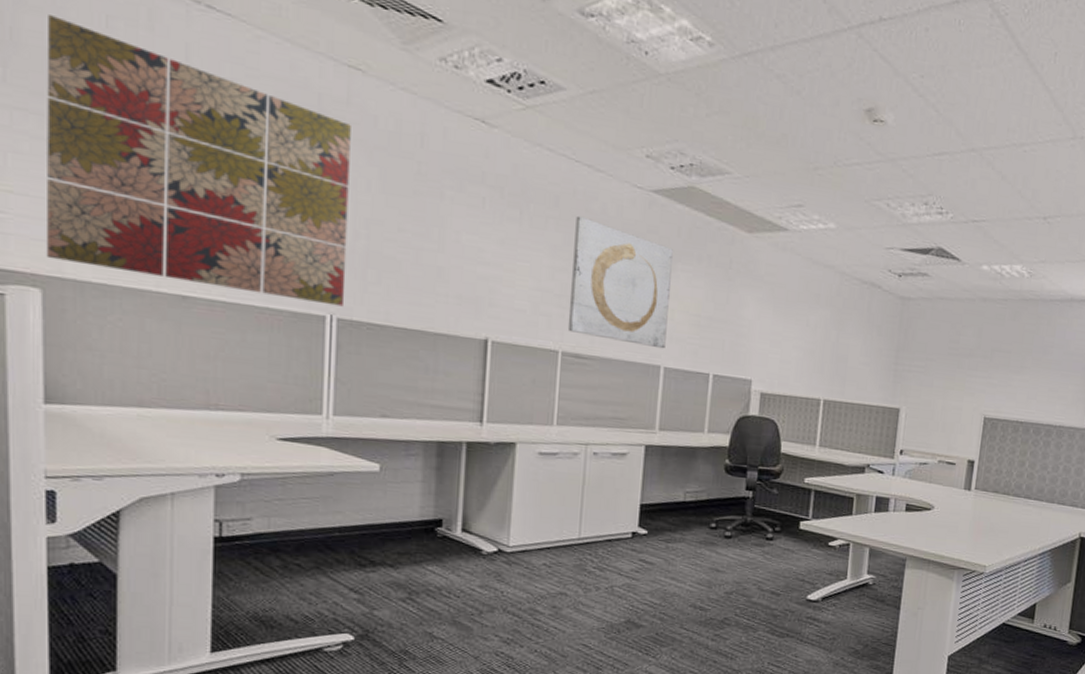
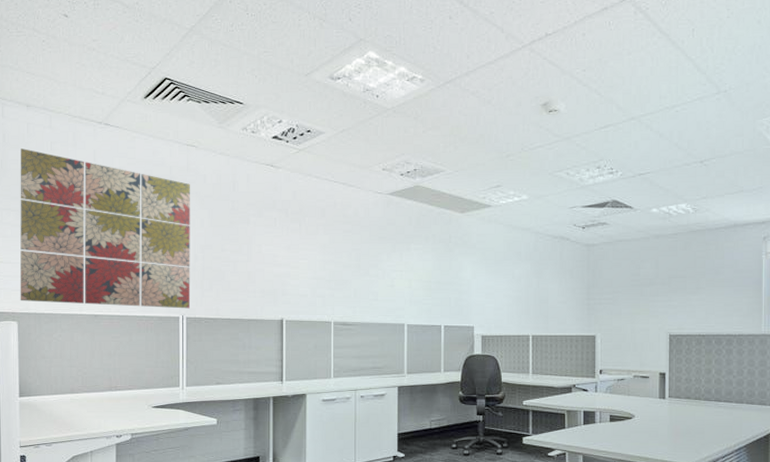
wall art: present [567,215,673,349] -> none [336,220,407,311]

